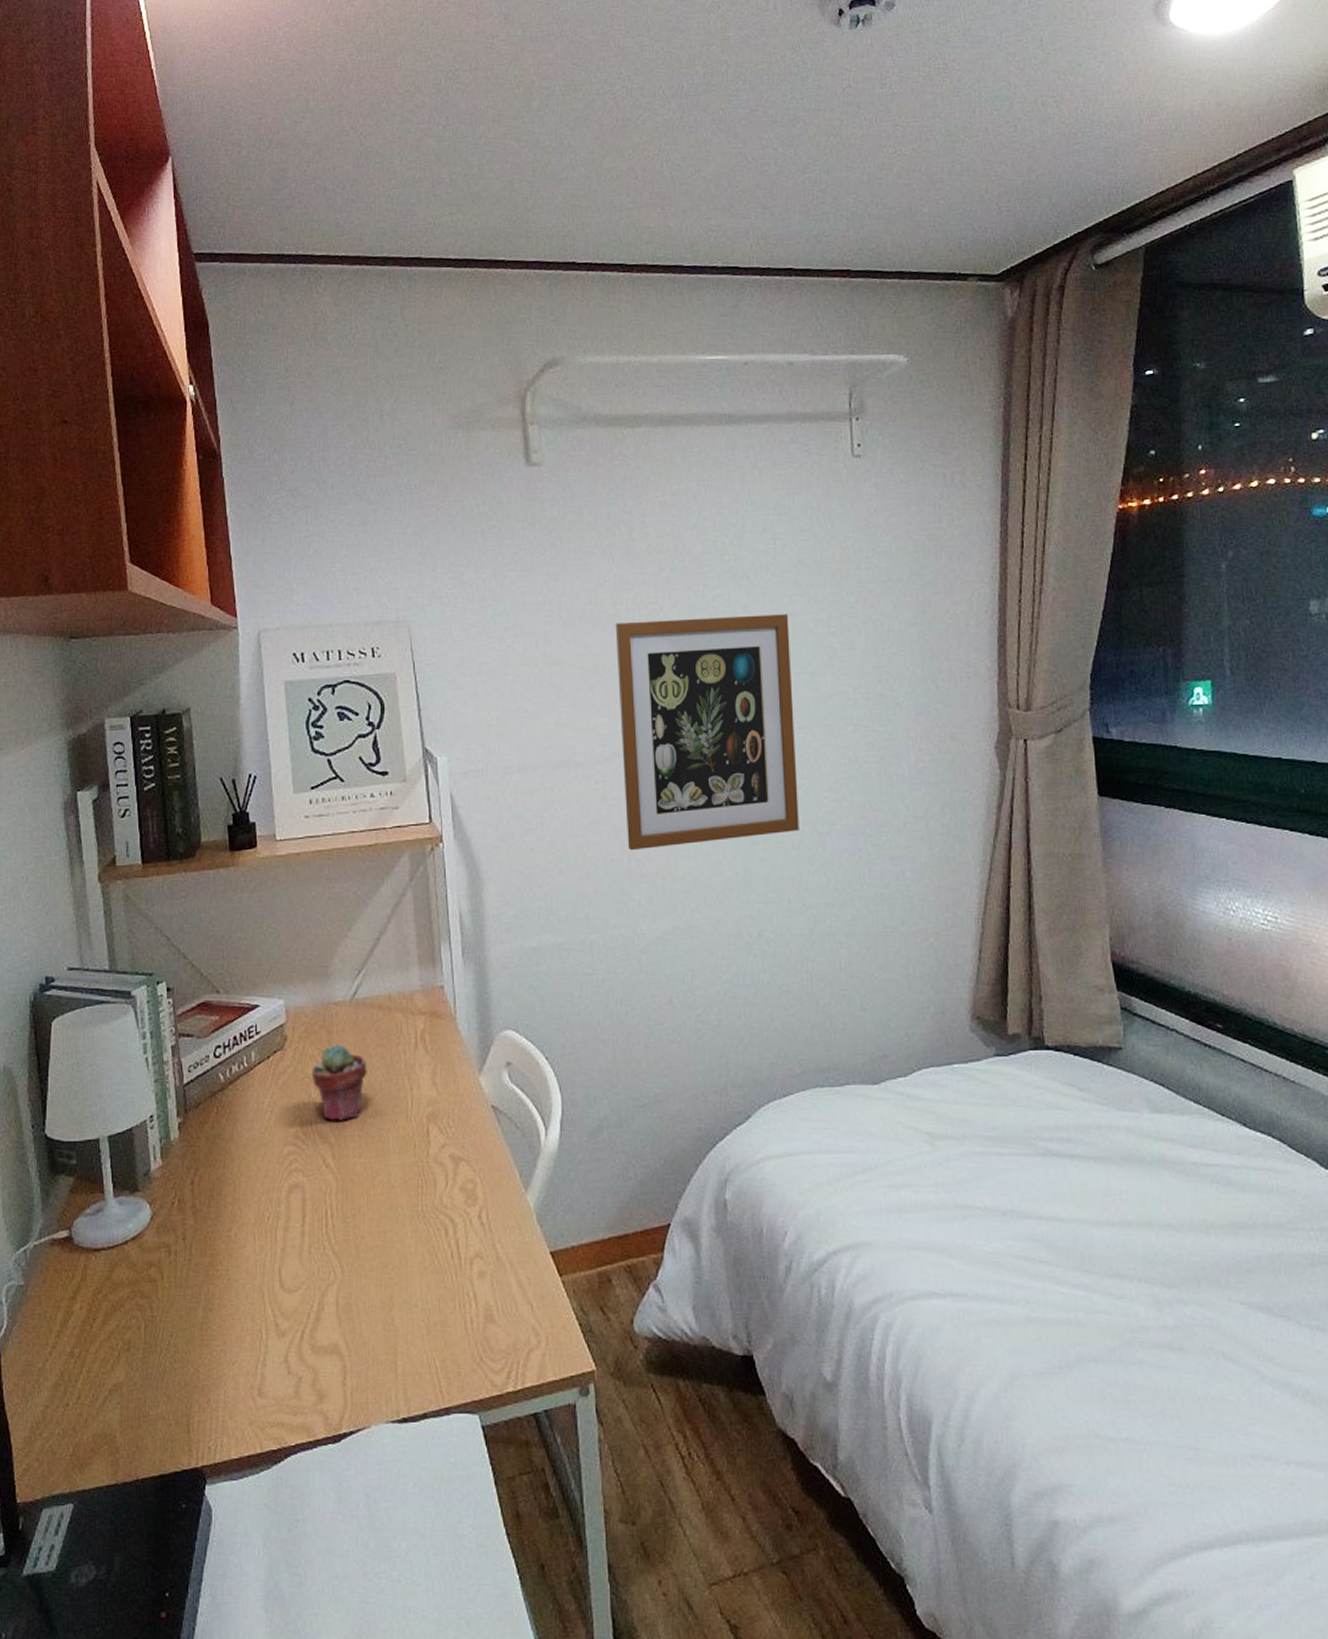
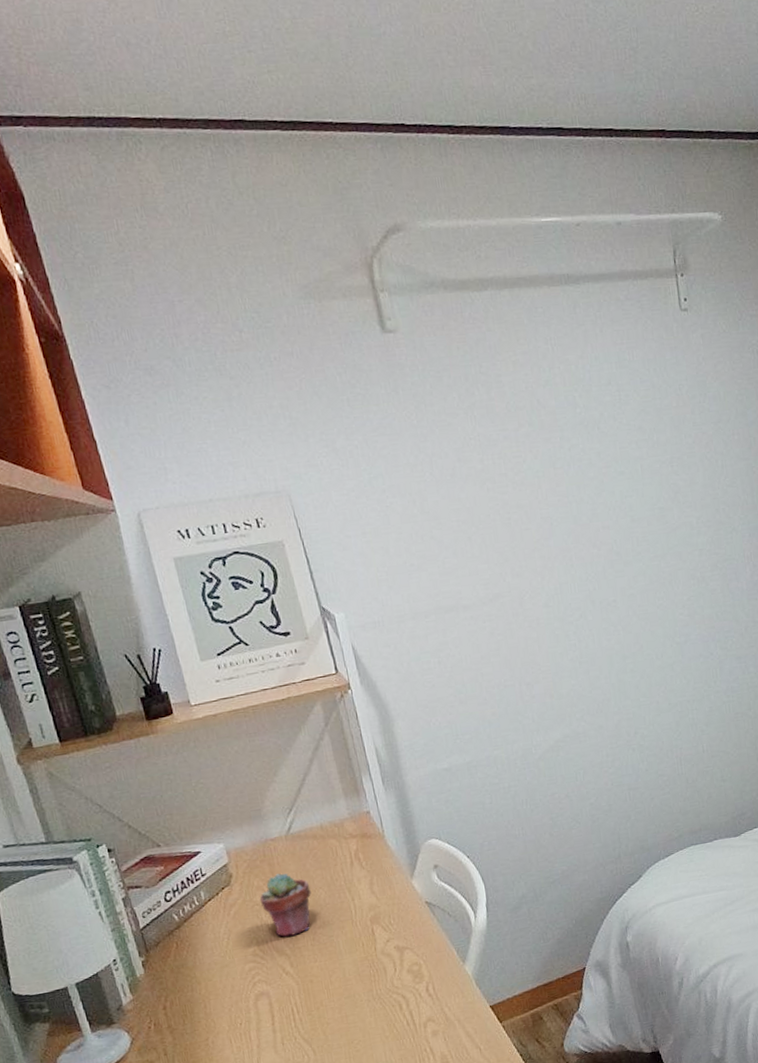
wall art: present [615,614,799,851] -> none [484,458,661,677]

